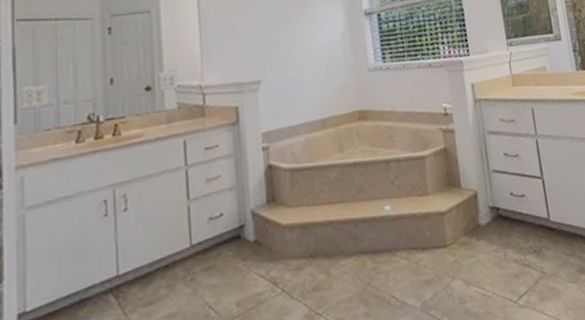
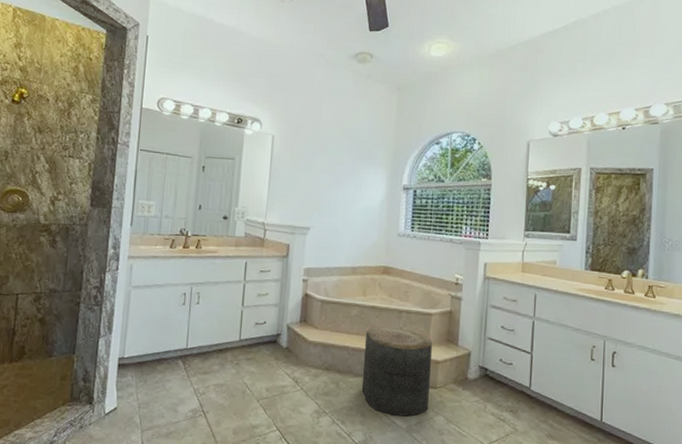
stool: none [351,182,442,296] -> present [361,327,432,417]

